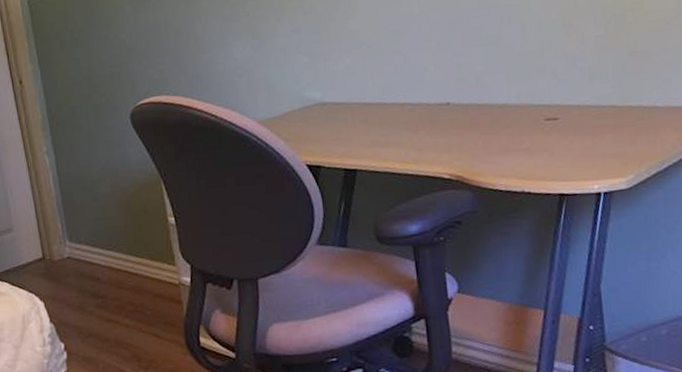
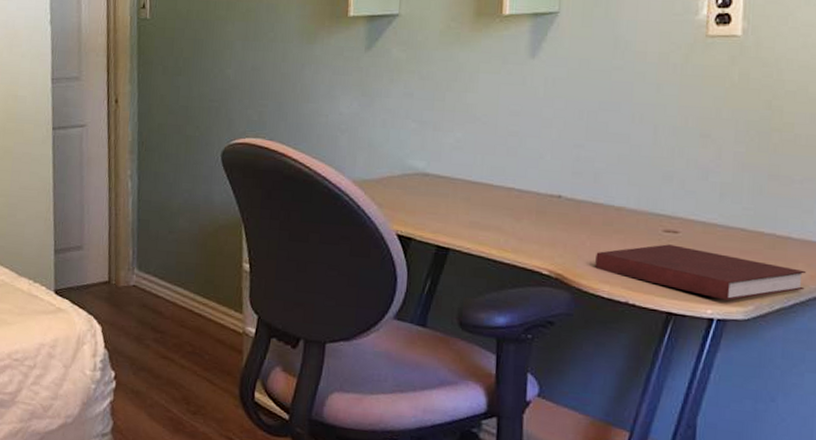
notebook: none [489,131,675,174] -> present [595,244,806,301]

